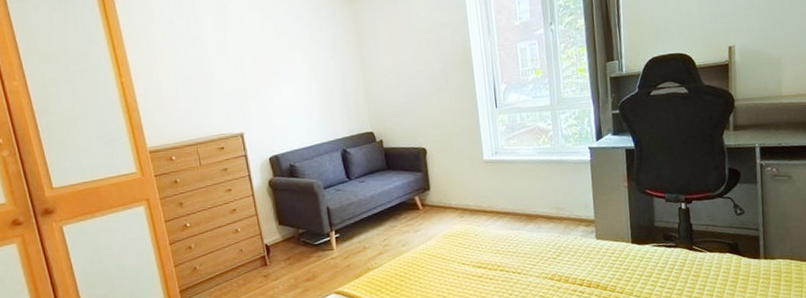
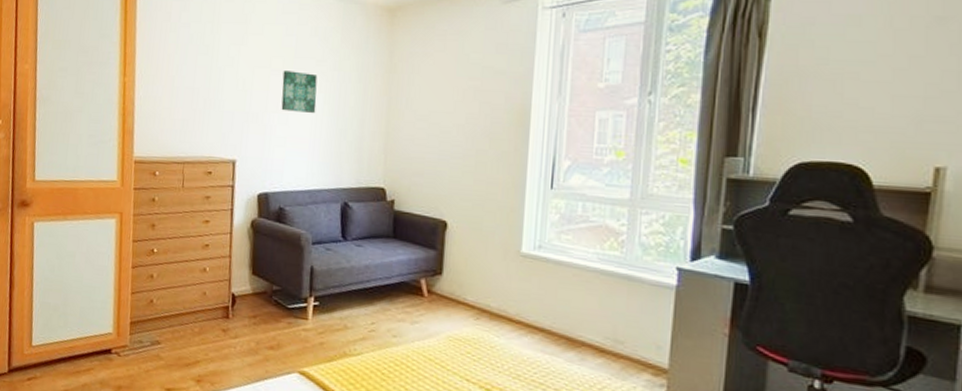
wall art: none [268,48,304,84] -> present [281,71,318,113]

